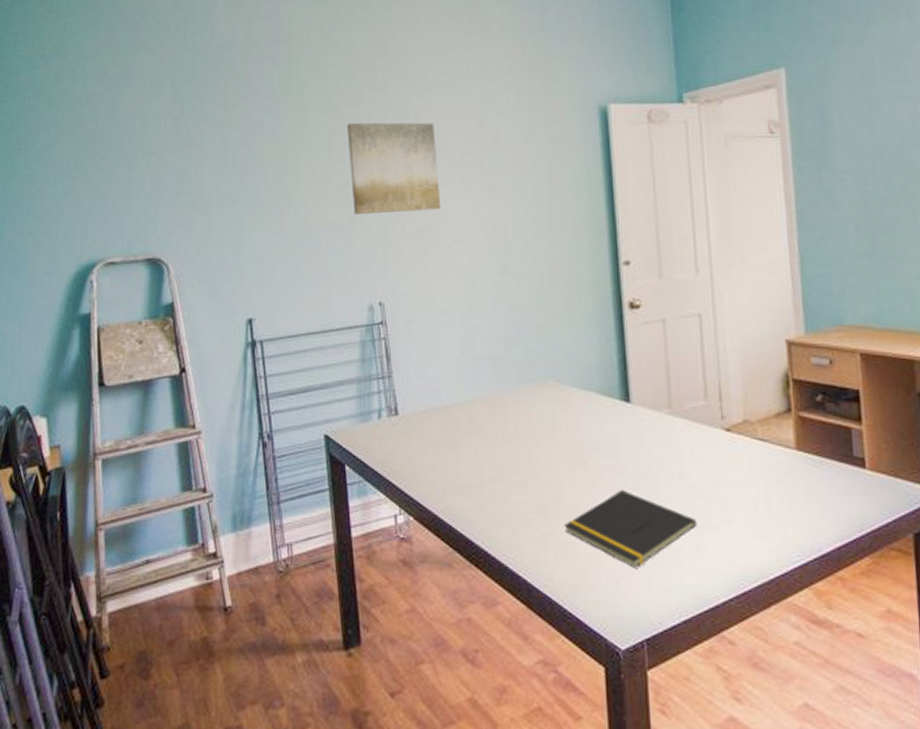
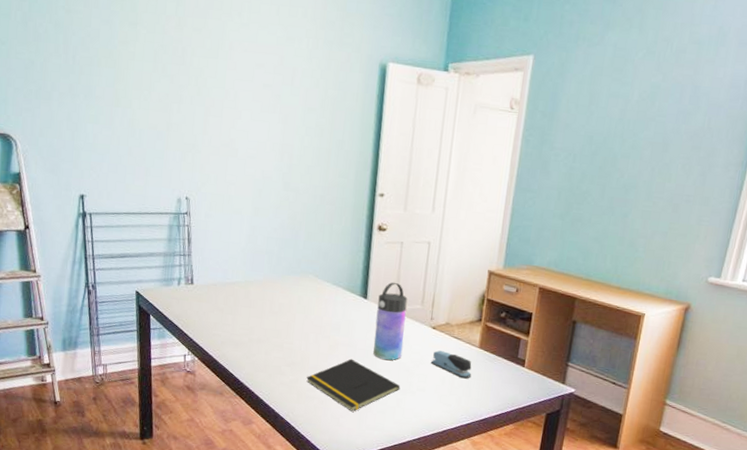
wall art: present [346,122,441,215] -> none [170,43,244,129]
water bottle: none [645,374,691,484] -> present [373,282,408,360]
stapler: none [733,461,794,497] -> present [431,350,472,379]

